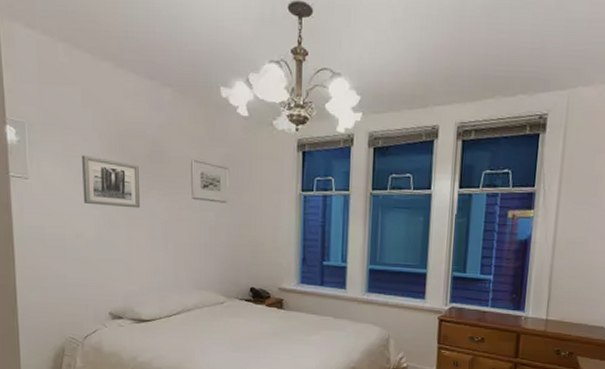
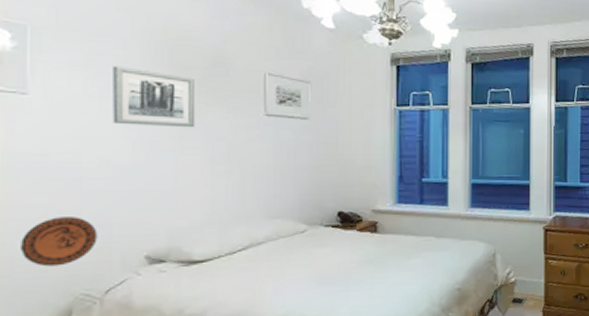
decorative plate: none [31,277,78,315] -> present [21,217,98,267]

